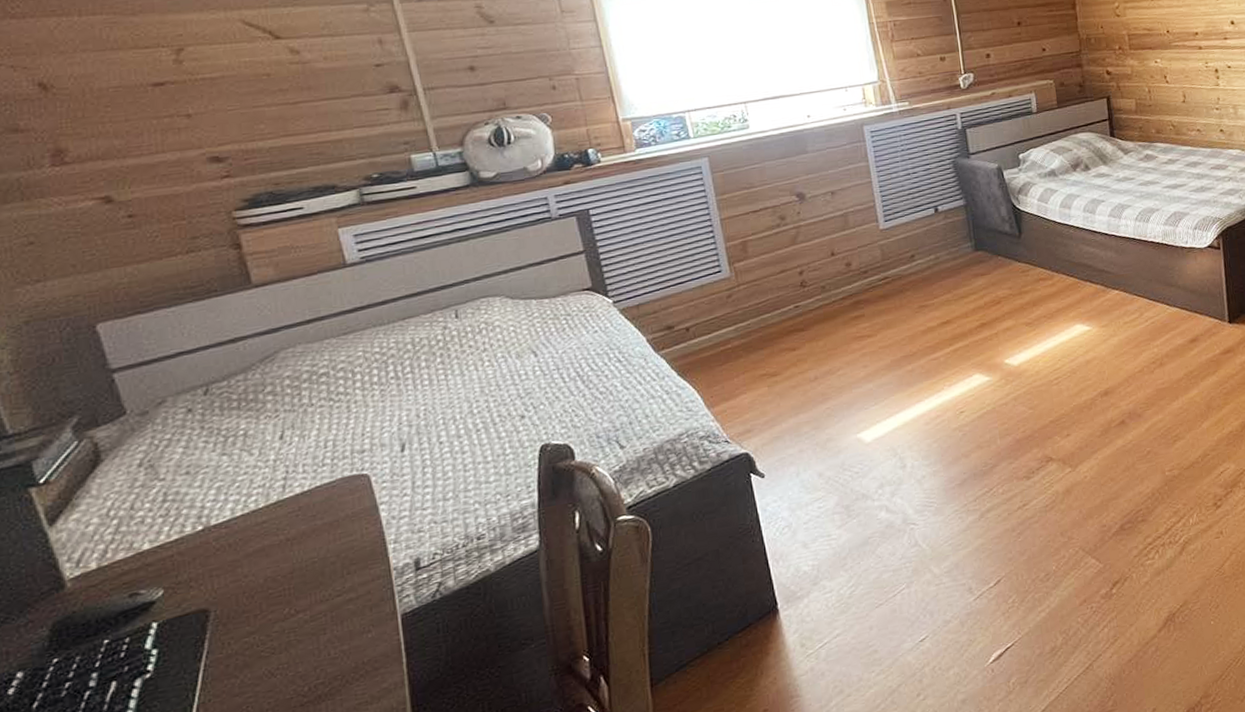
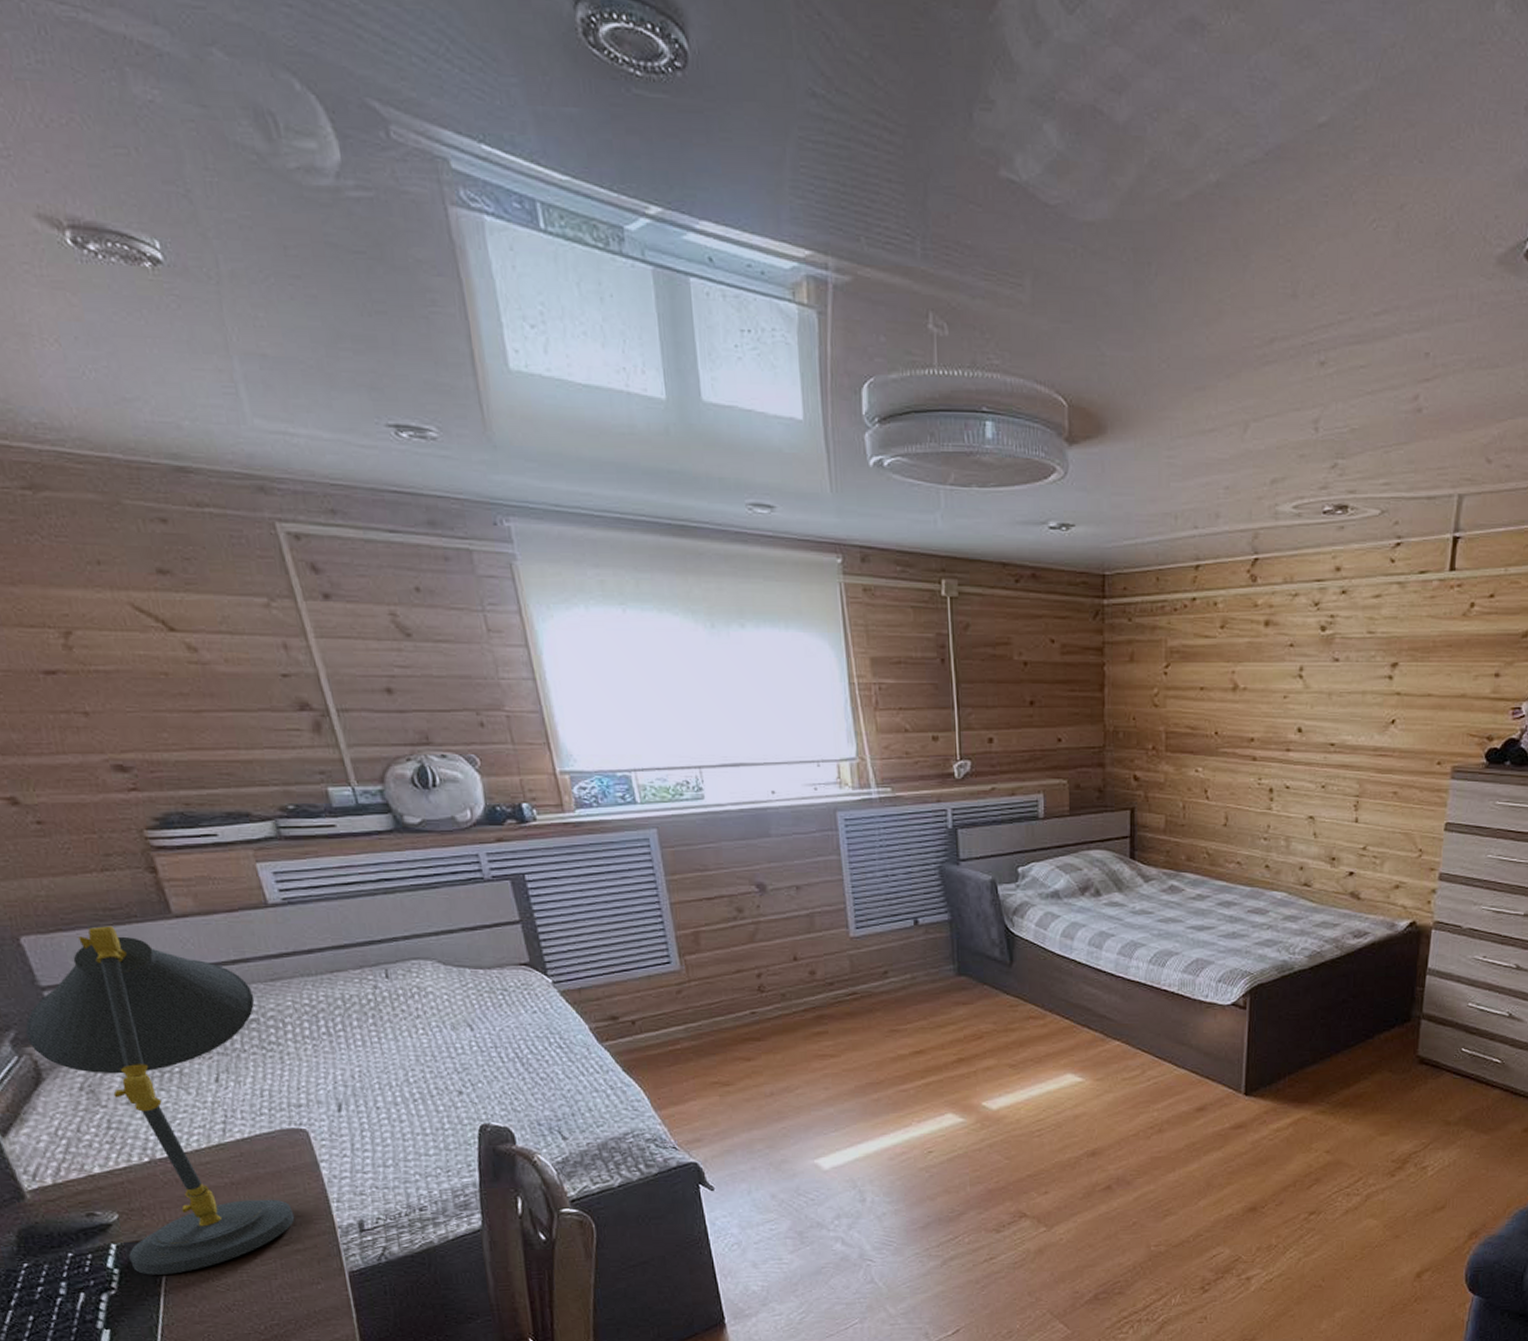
desk lamp: none [90,302,350,651] -> present [25,926,295,1275]

